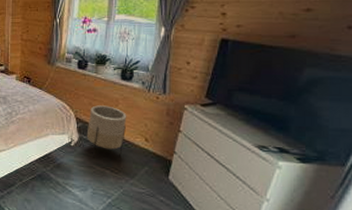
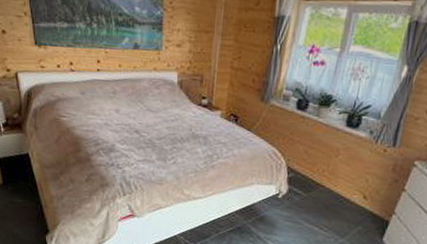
planter: present [86,105,127,158] -> none [297,154,347,213]

